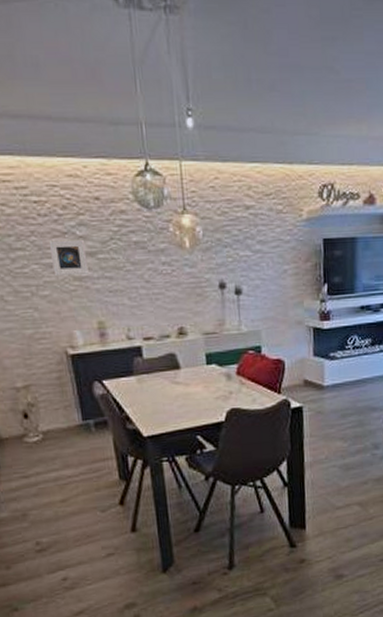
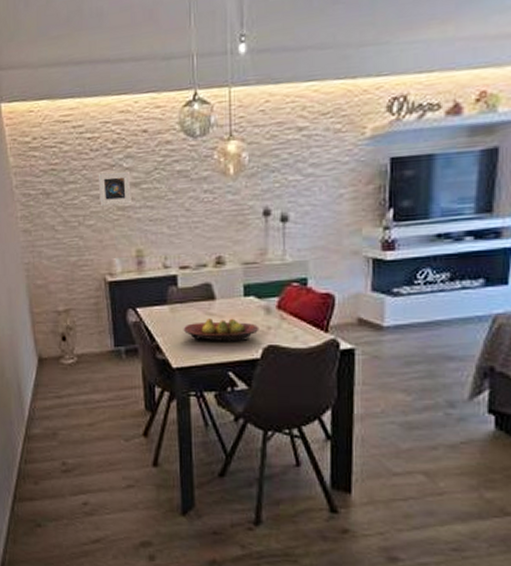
fruit bowl: none [151,385,222,410] -> present [183,318,259,342]

